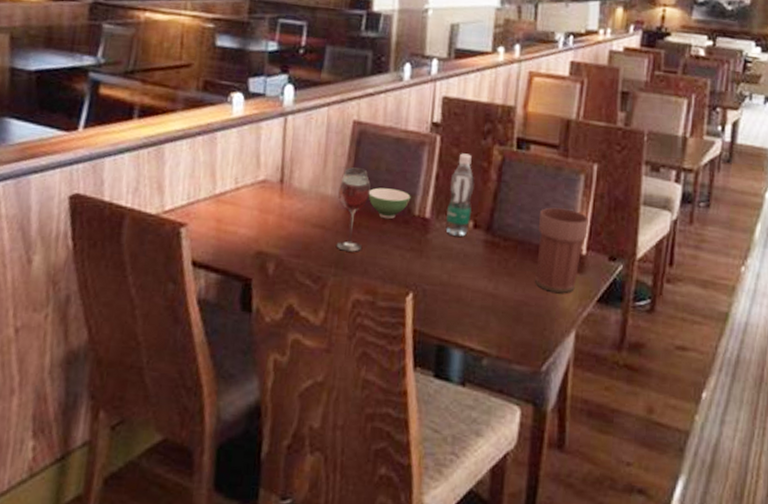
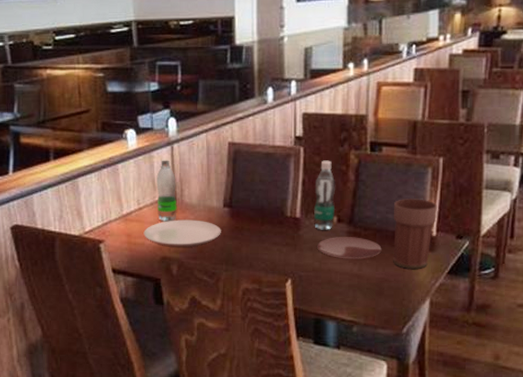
plate: none [237,206,334,242] -> present [143,220,221,248]
bottle: none [258,133,286,209] -> present [156,160,177,222]
wineglass: present [336,167,371,252] -> none [222,182,248,251]
bowl: present [368,187,411,220] -> none [247,196,283,222]
plate: none [447,245,523,276] -> present [317,237,382,260]

